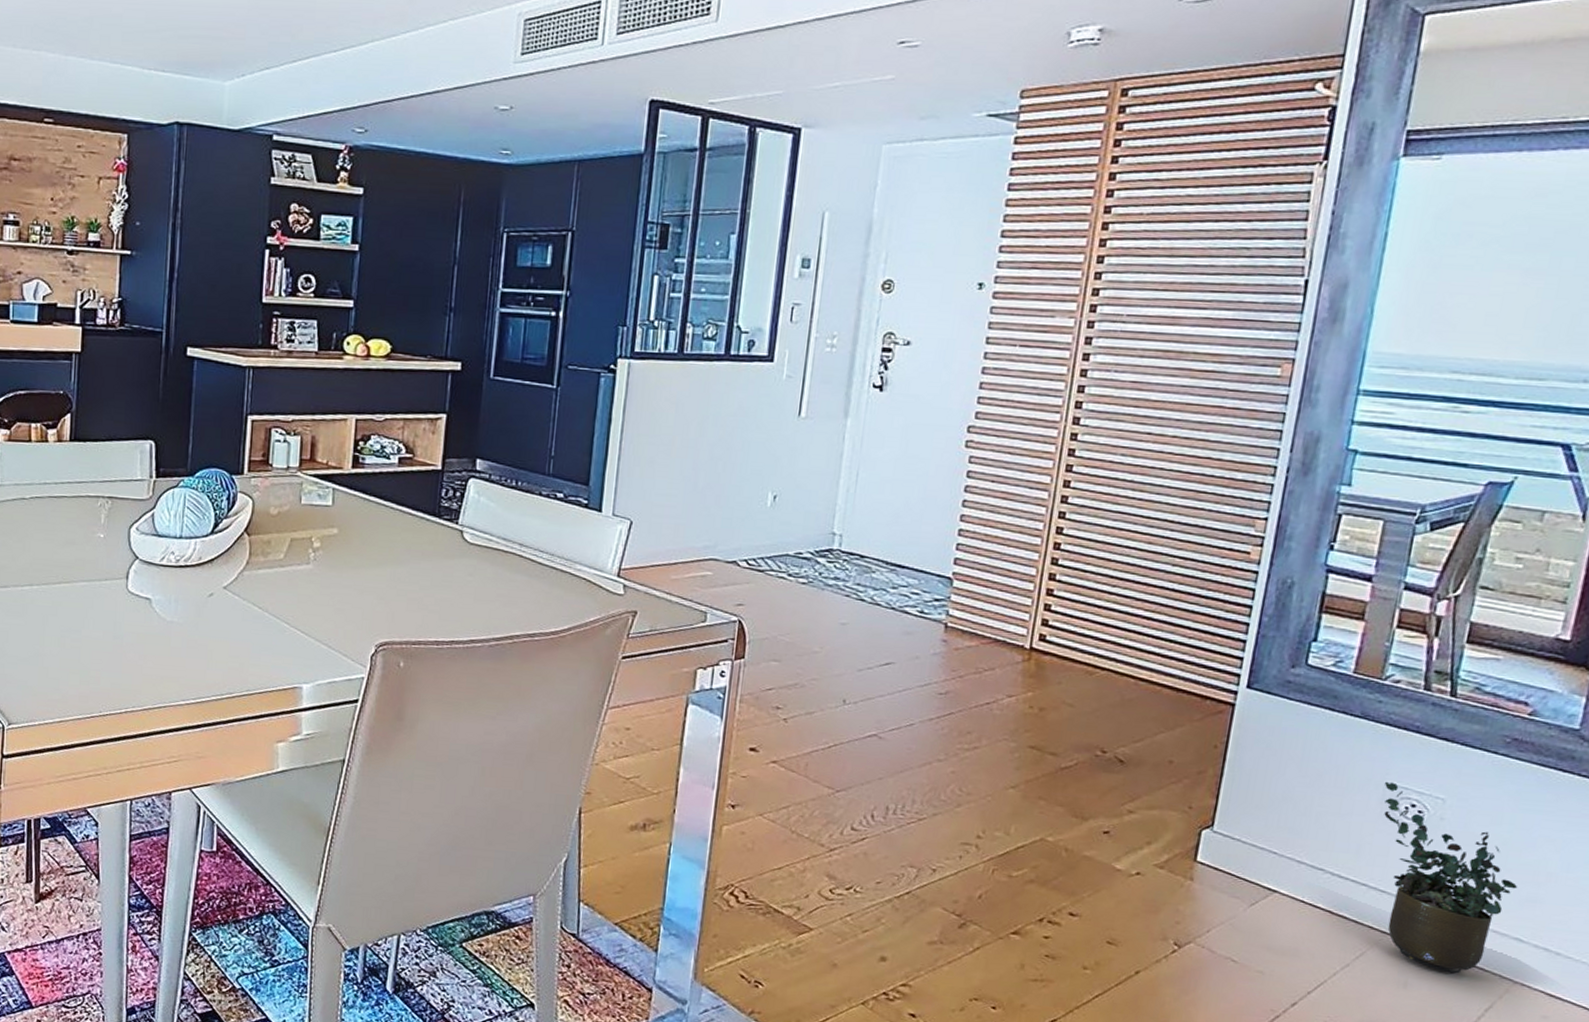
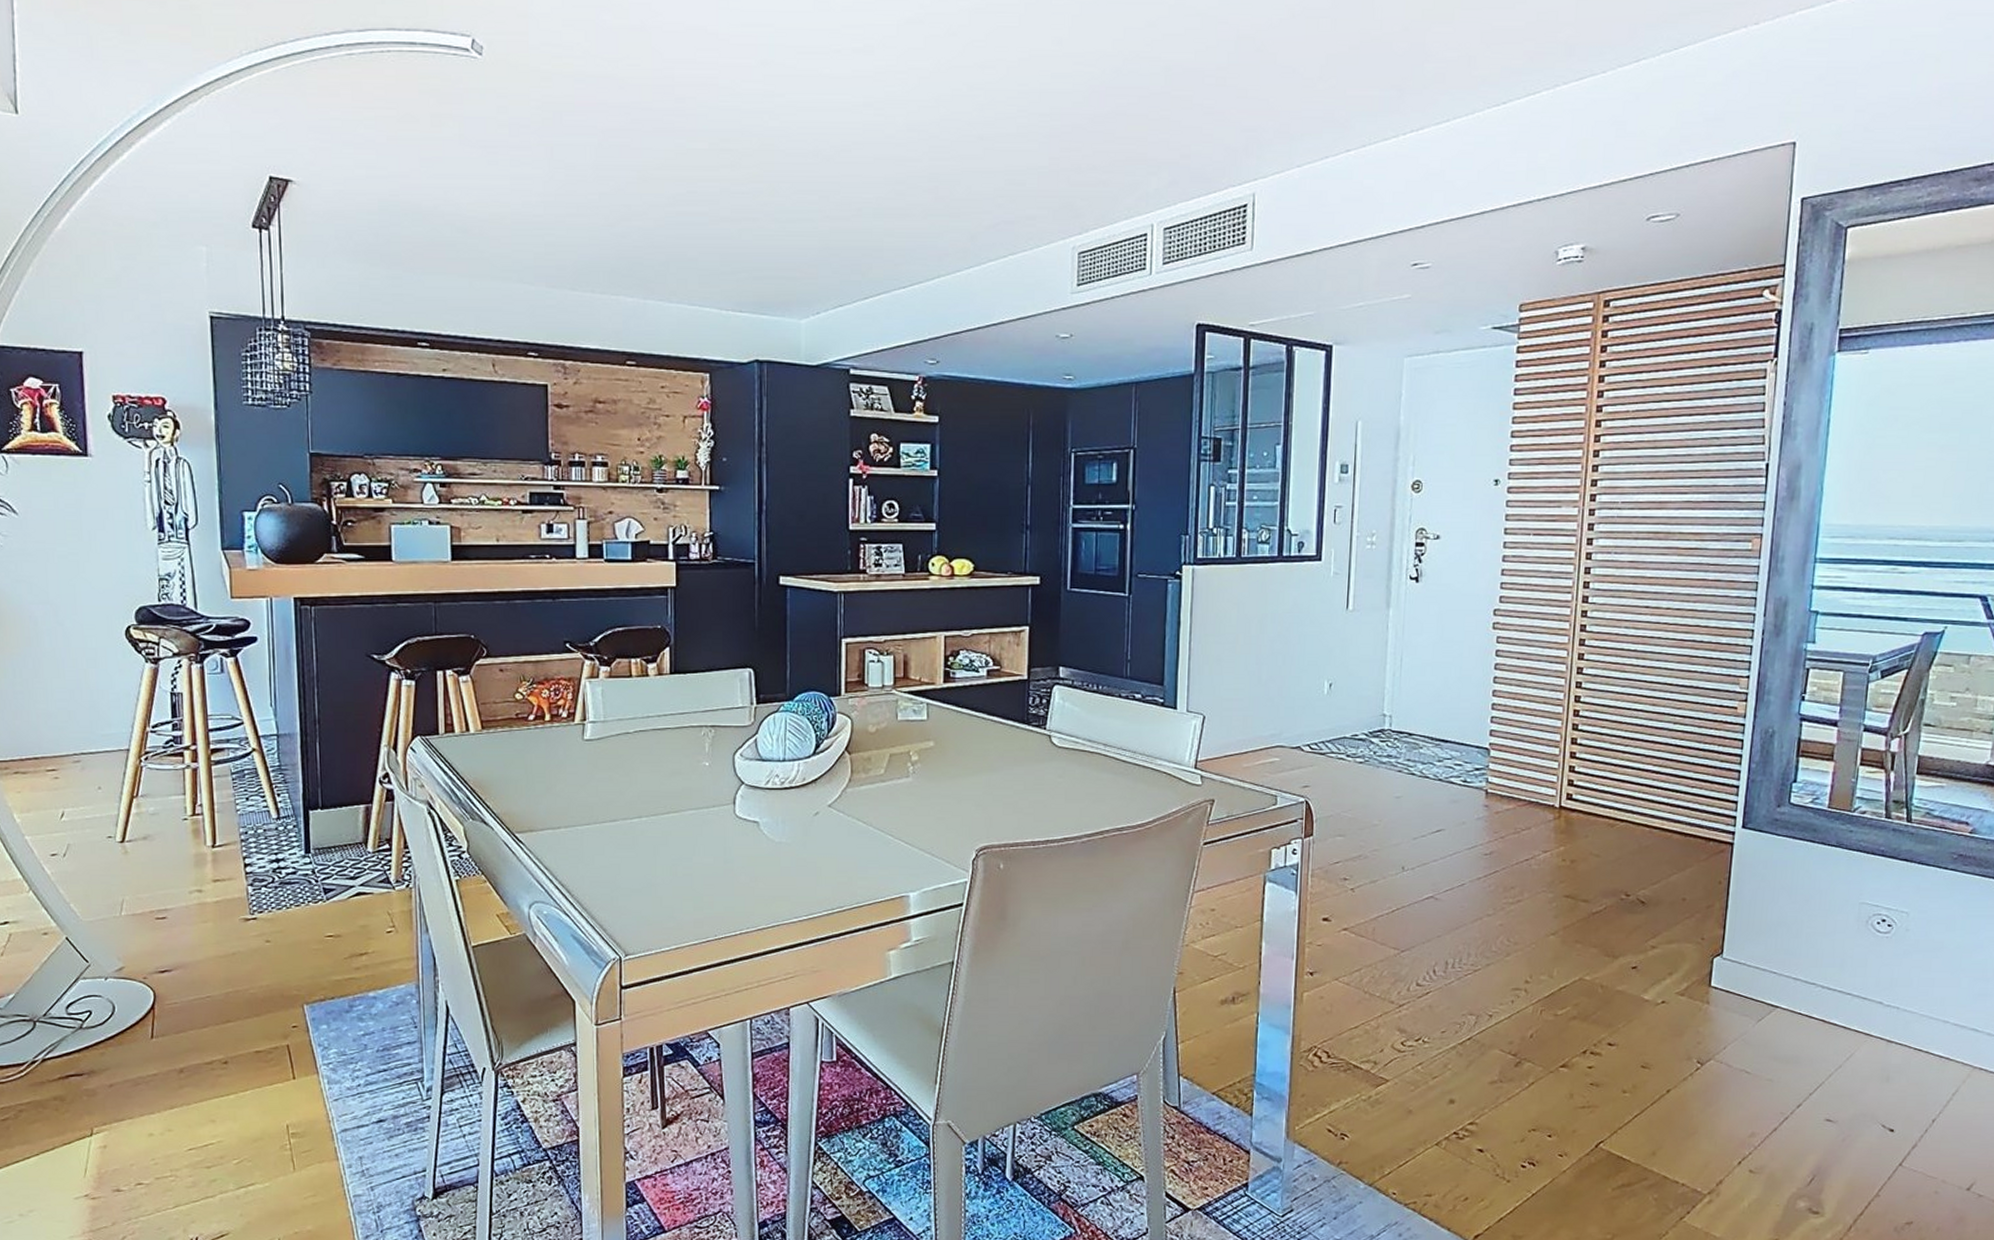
potted plant: present [1384,781,1518,974] -> none [1860,901,1971,1065]

